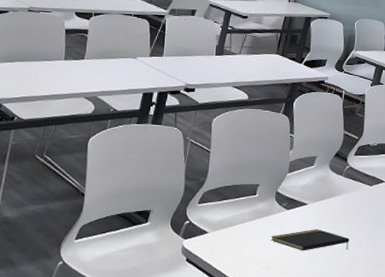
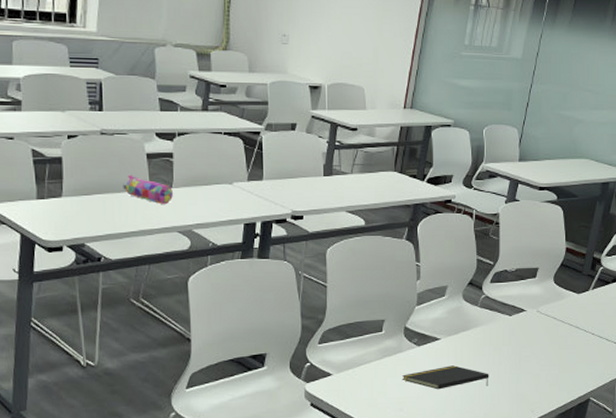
pencil case: none [41,46,84,74] -> present [123,175,173,205]

